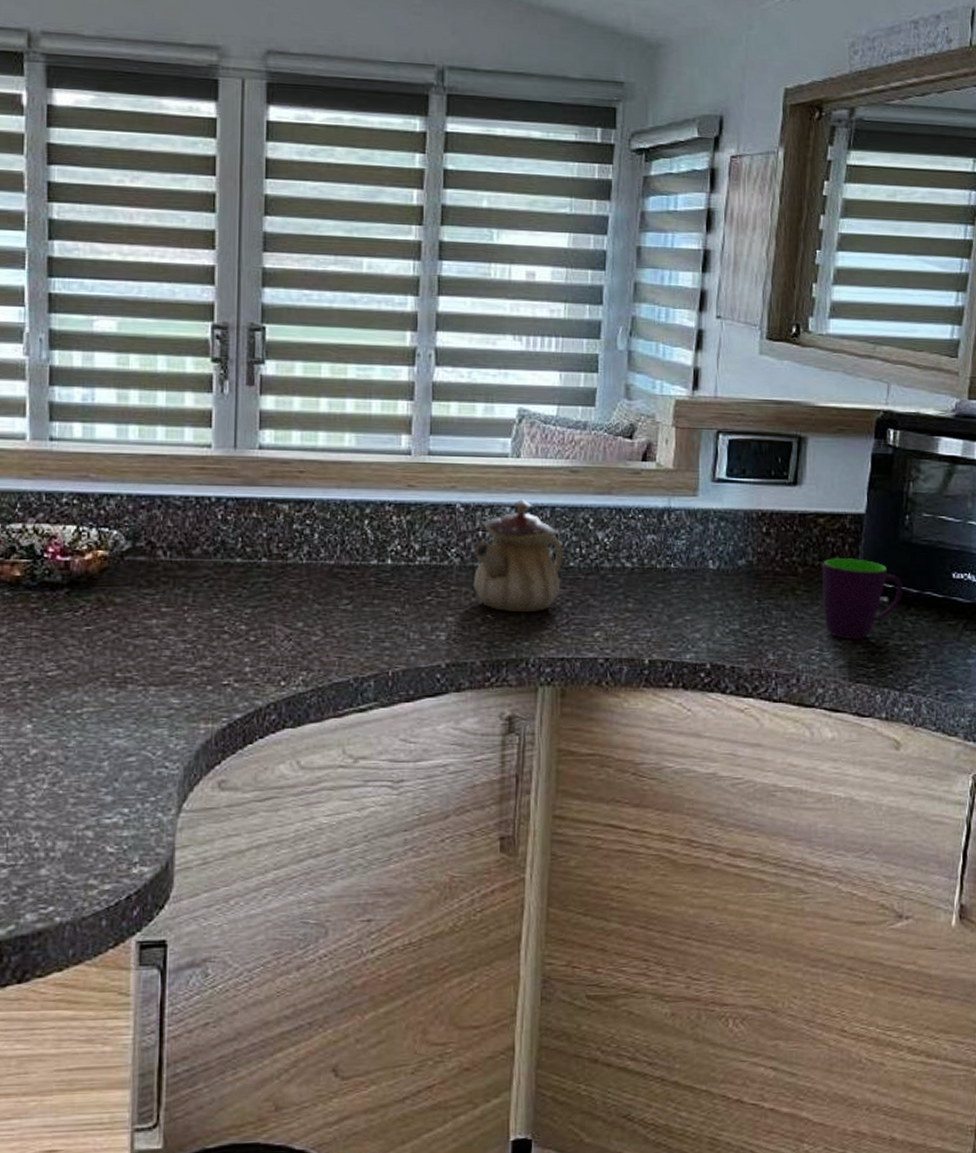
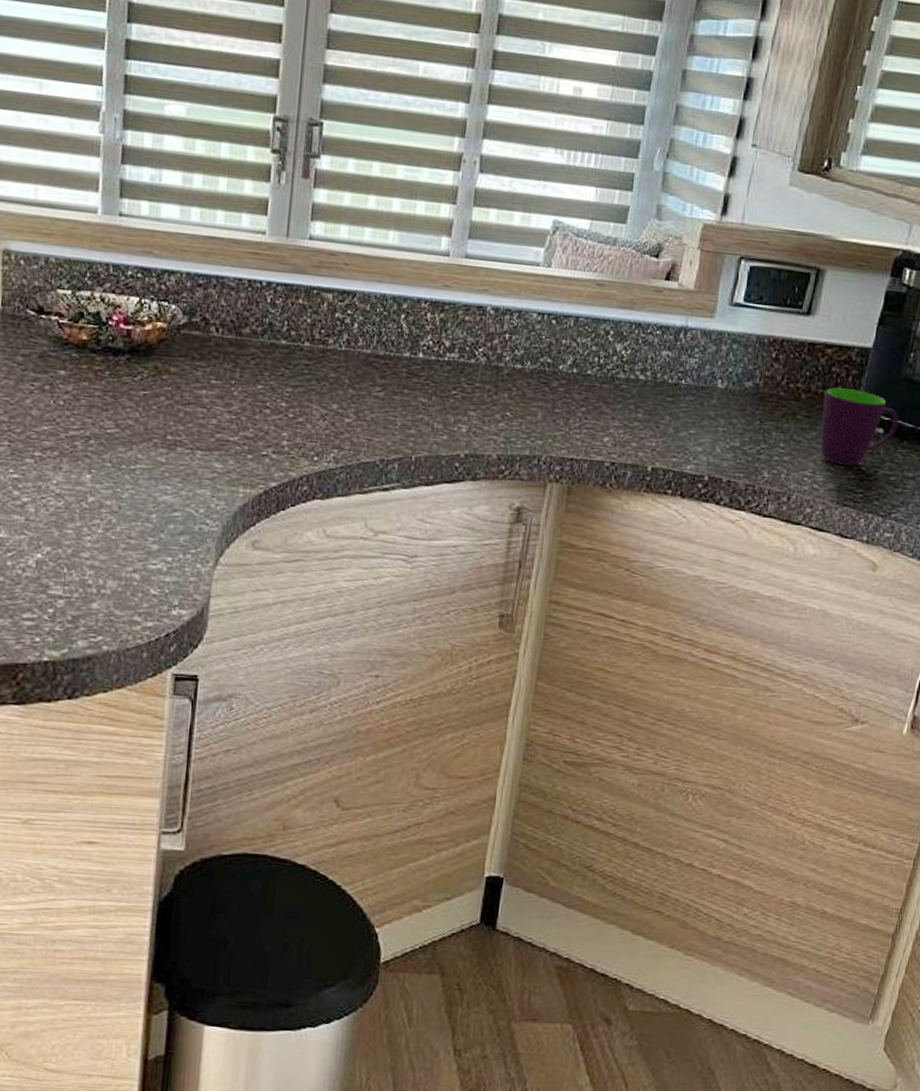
teapot: present [473,499,564,613] -> none [496,307,583,414]

